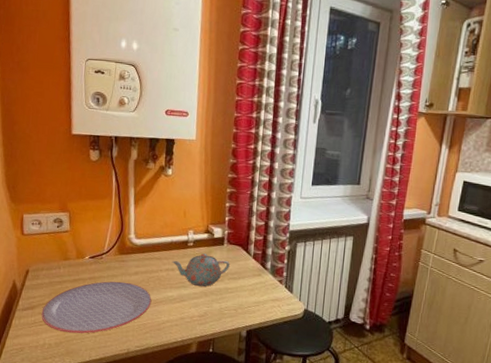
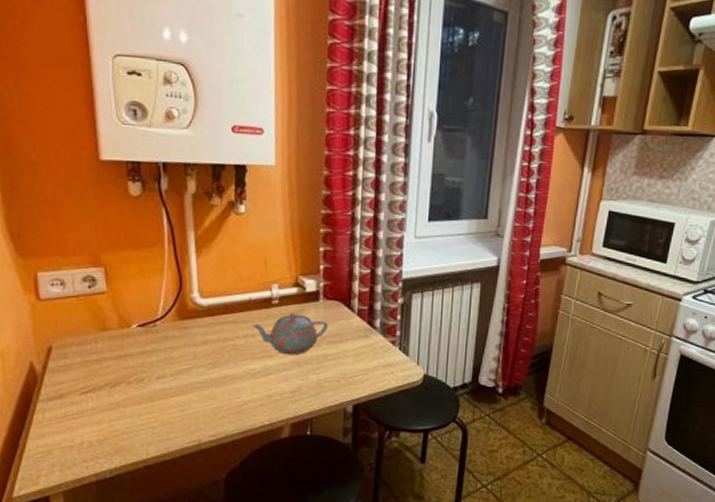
plate: present [41,281,152,334] -> none [75,354,227,426]

